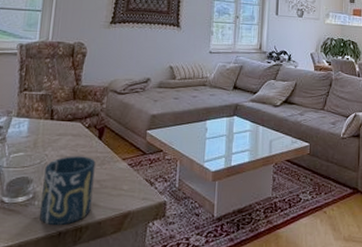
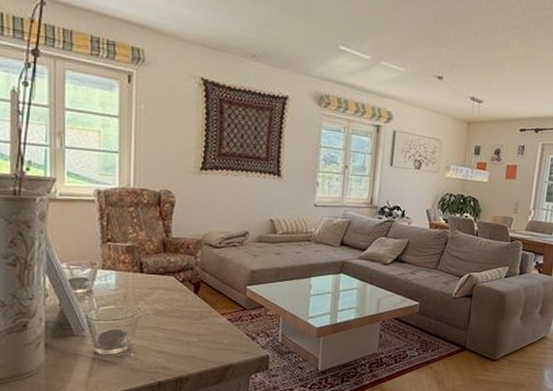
cup: present [40,156,96,226] -> none [137,310,193,377]

